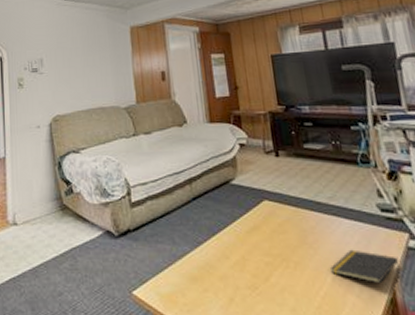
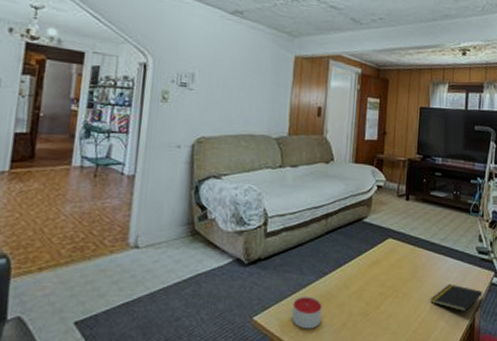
candle: none [171,268,205,305] -> present [291,296,322,329]

